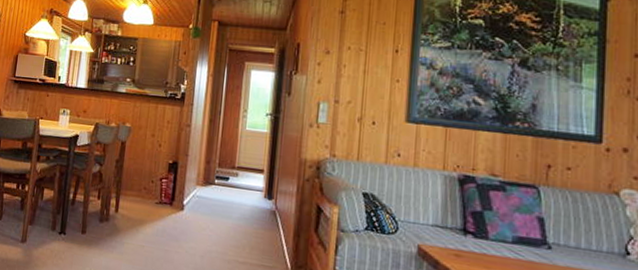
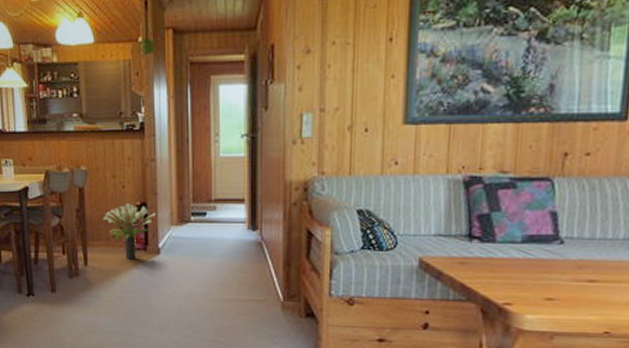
potted plant: none [137,160,185,213] -> present [102,203,156,260]

